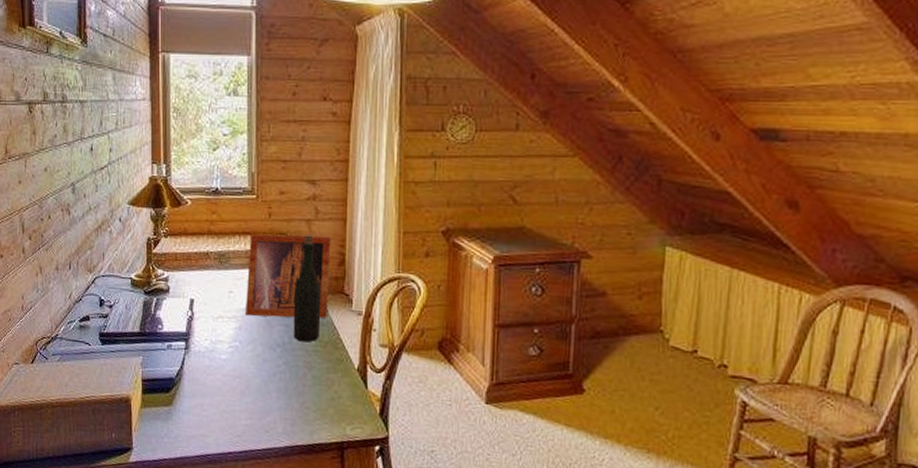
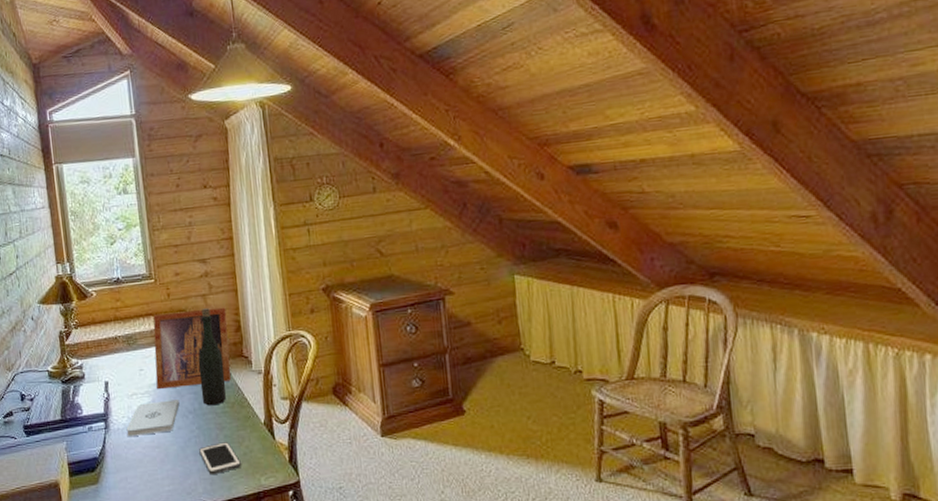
notepad: none [208,328,268,363] -> present [126,399,180,437]
cell phone: none [283,382,327,416] -> present [199,442,241,475]

